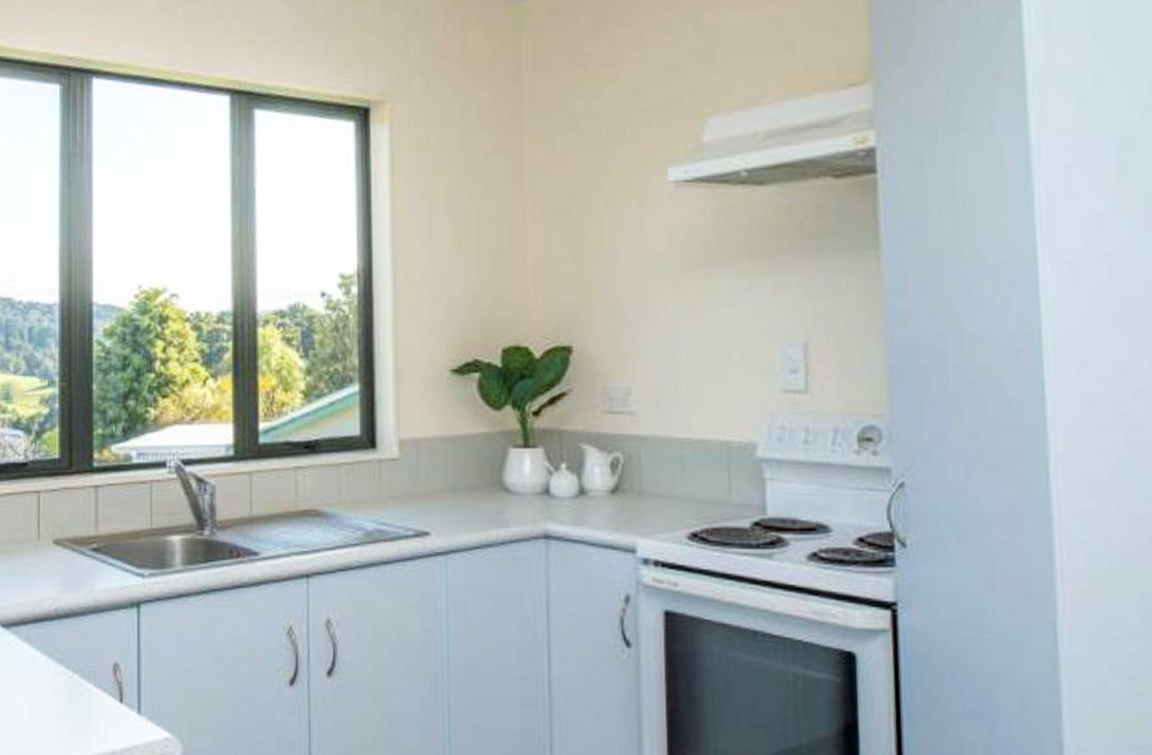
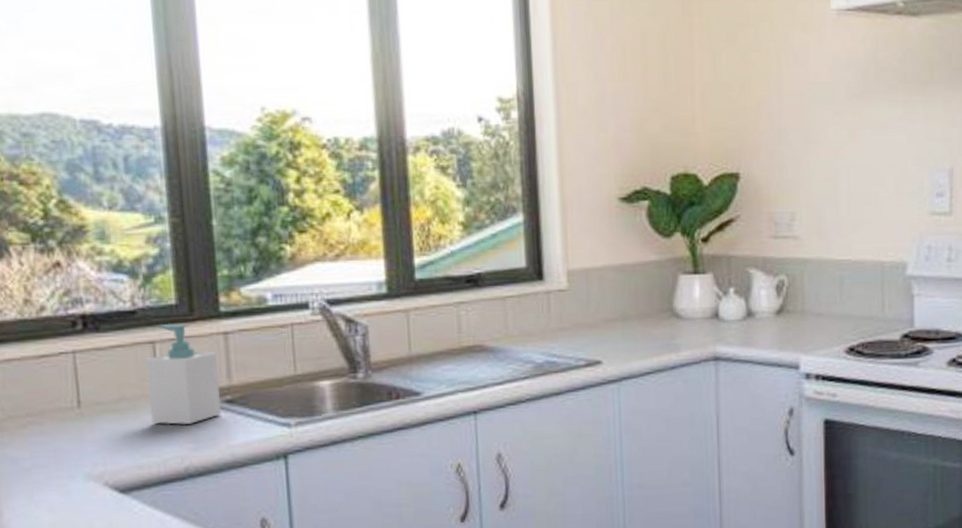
soap bottle: none [31,475,88,568] -> present [145,323,221,425]

